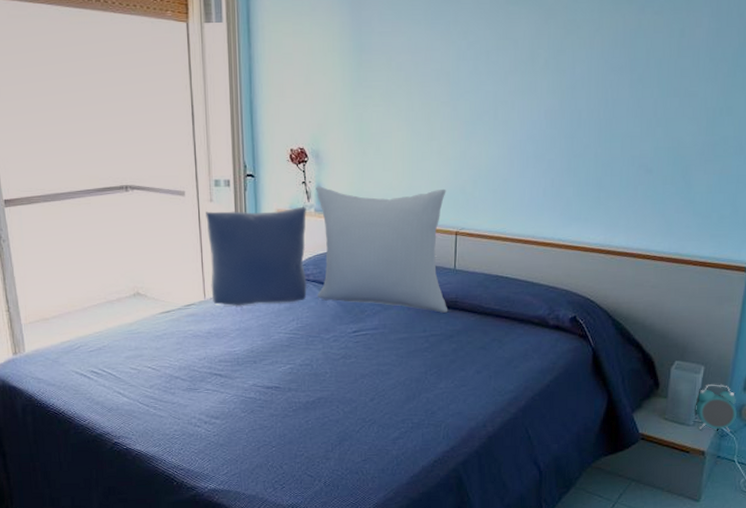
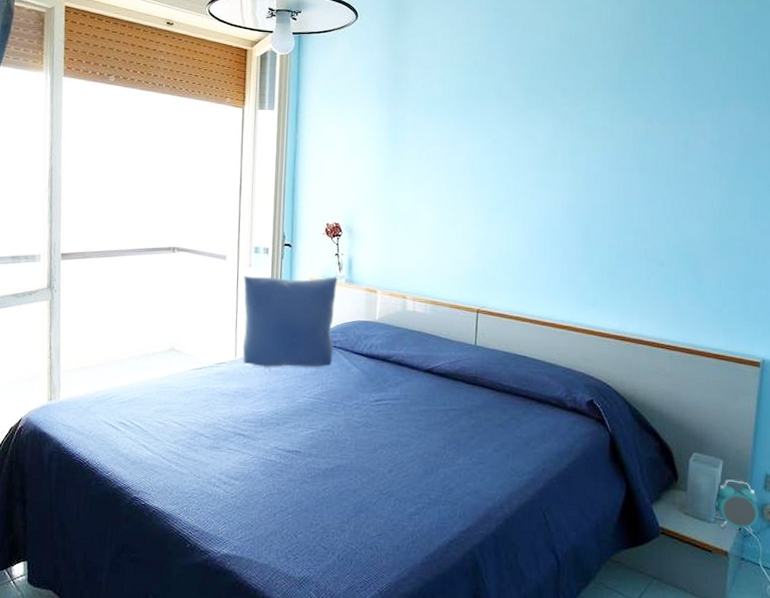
pillow: present [315,186,448,313] -> none [342,259,469,388]

